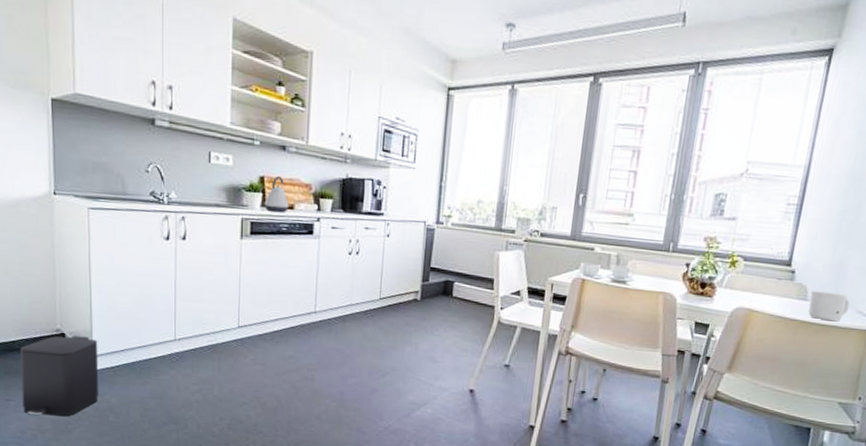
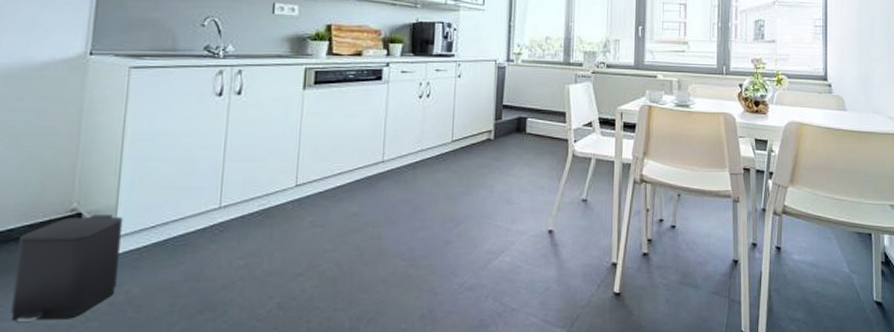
kettle: present [264,176,289,213] -> none [330,24,357,60]
mug: present [808,290,850,322] -> none [848,101,881,128]

